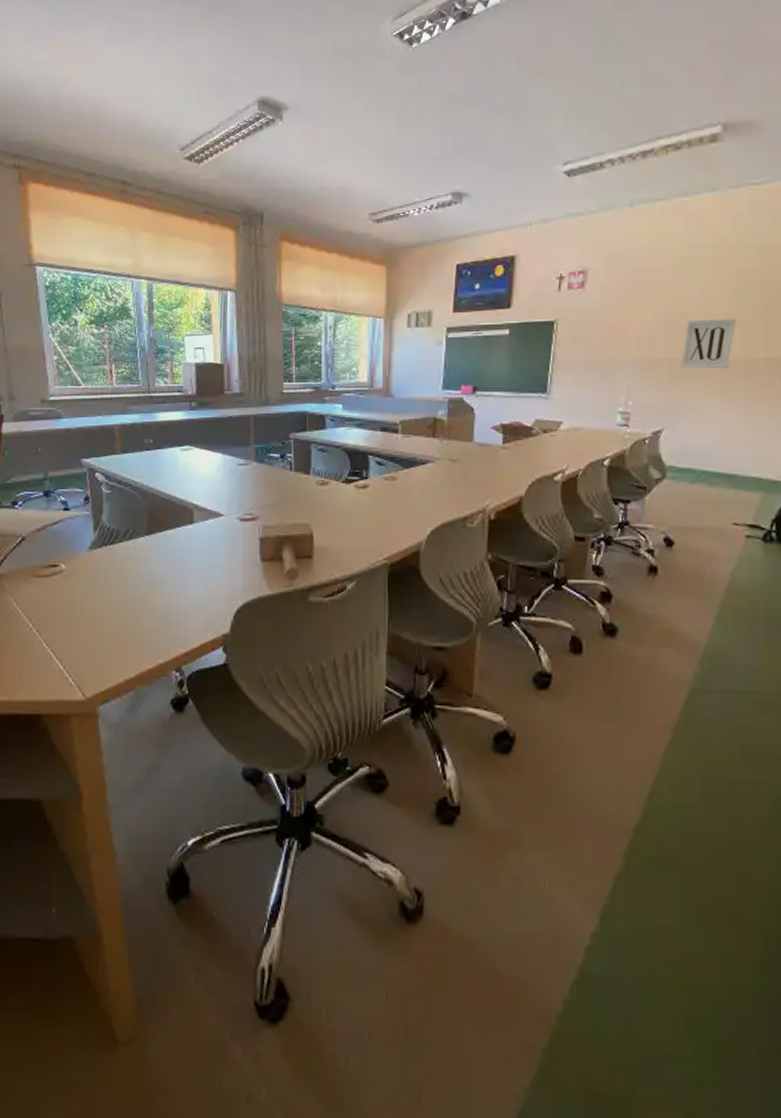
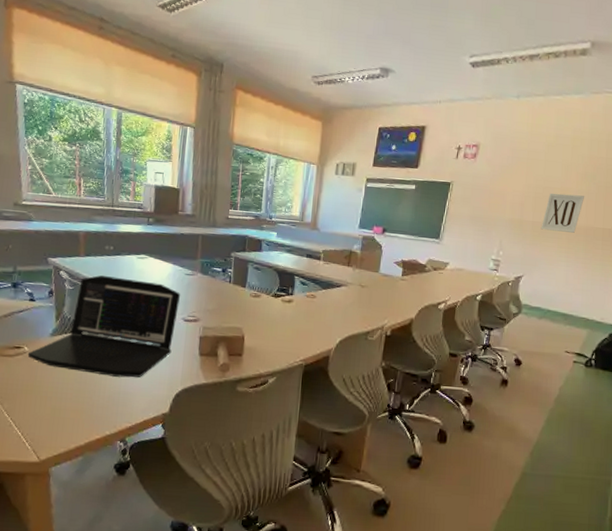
laptop: none [65,474,234,593] -> present [27,275,181,378]

